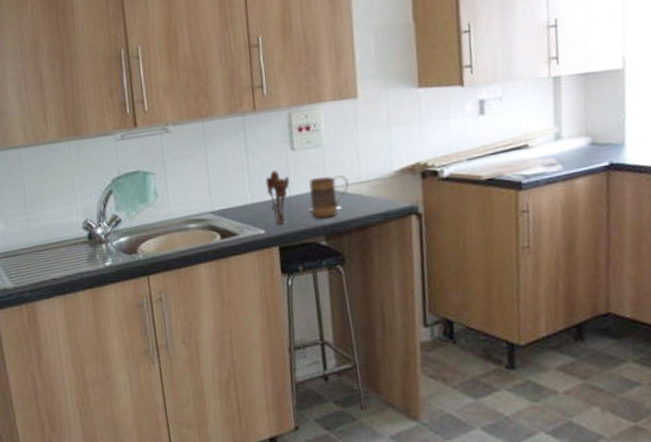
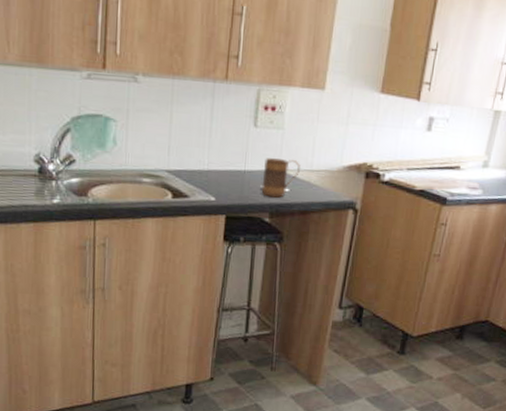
utensil holder: present [265,170,290,225] -> none [224,143,247,195]

